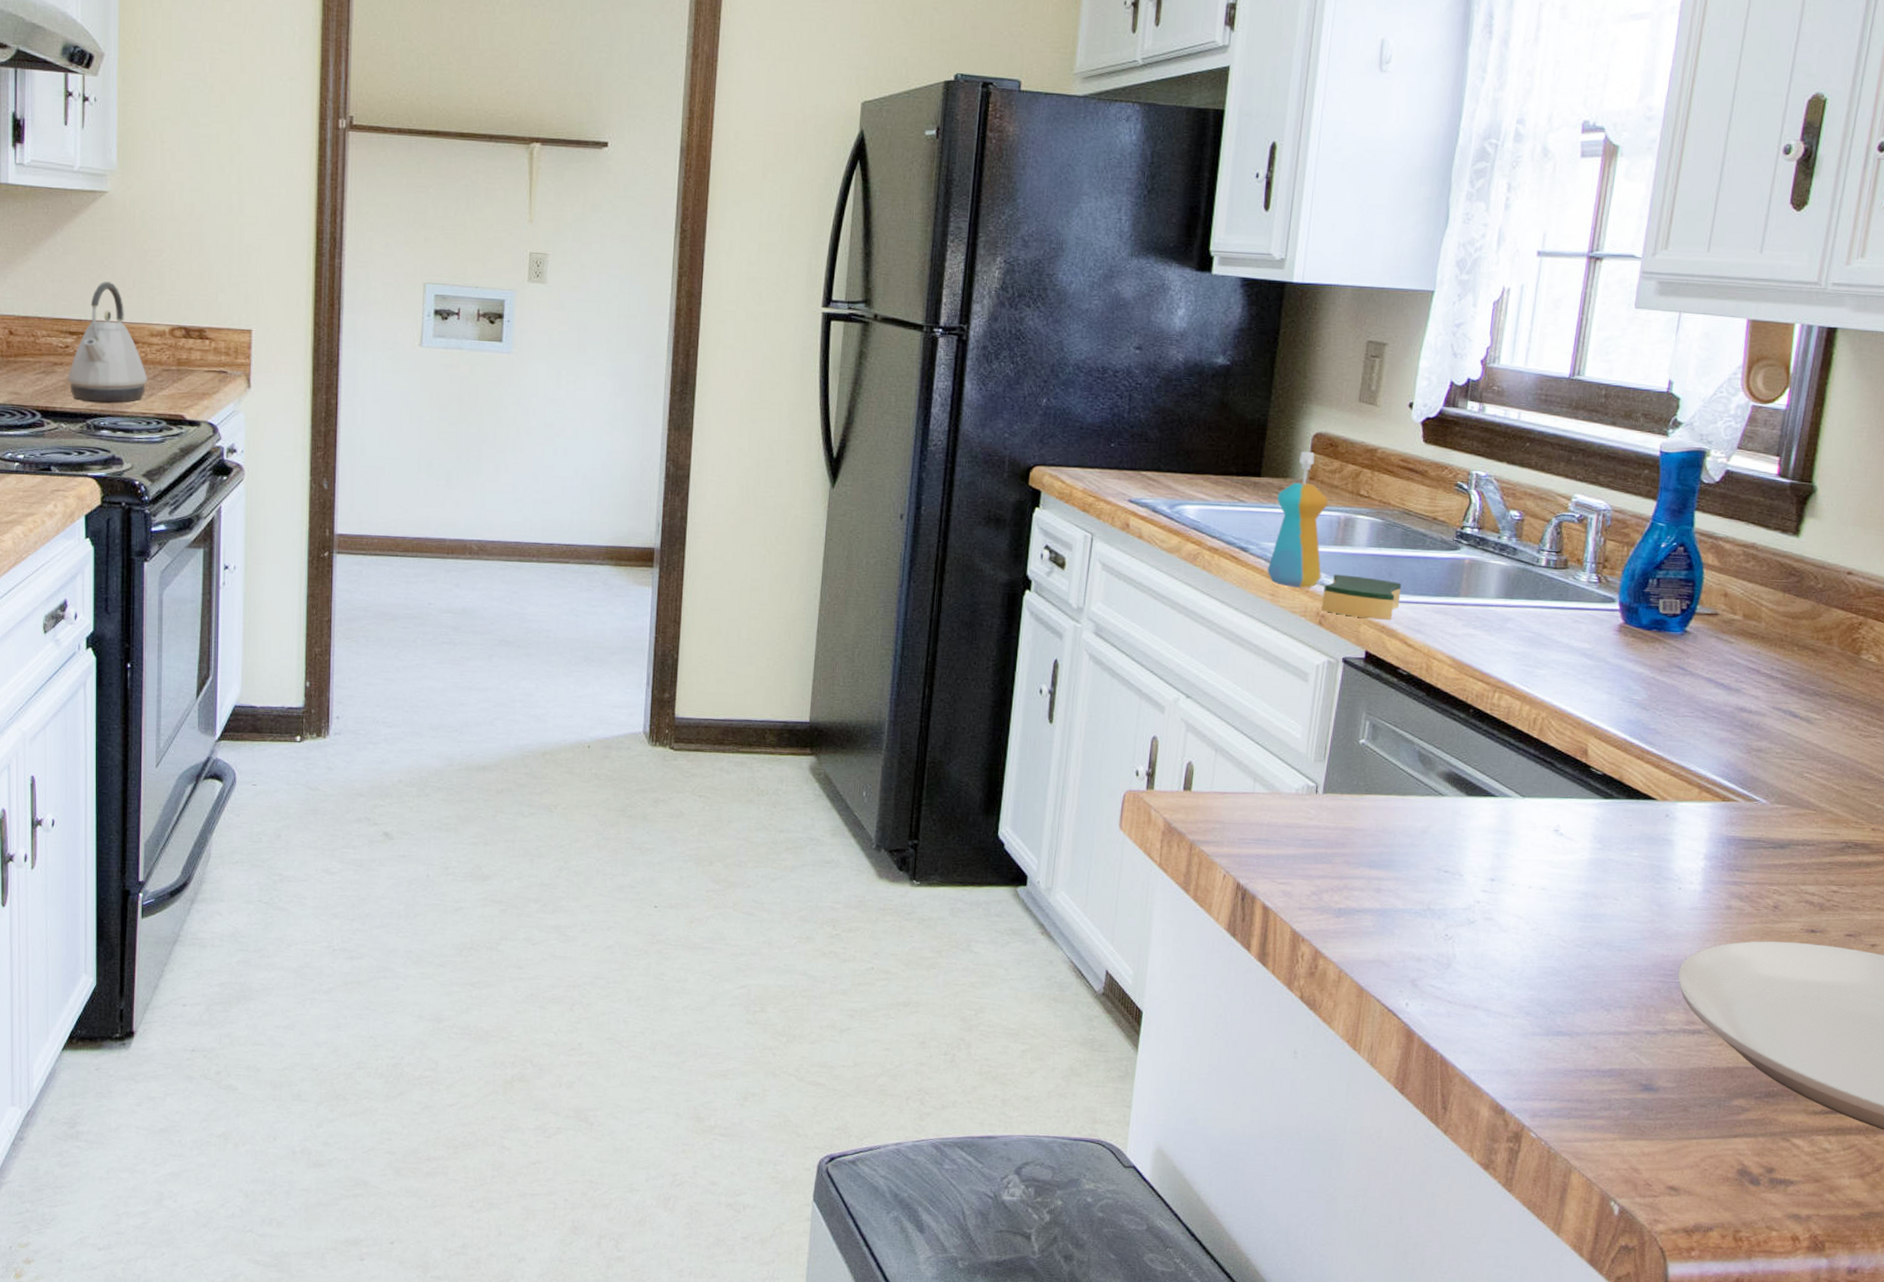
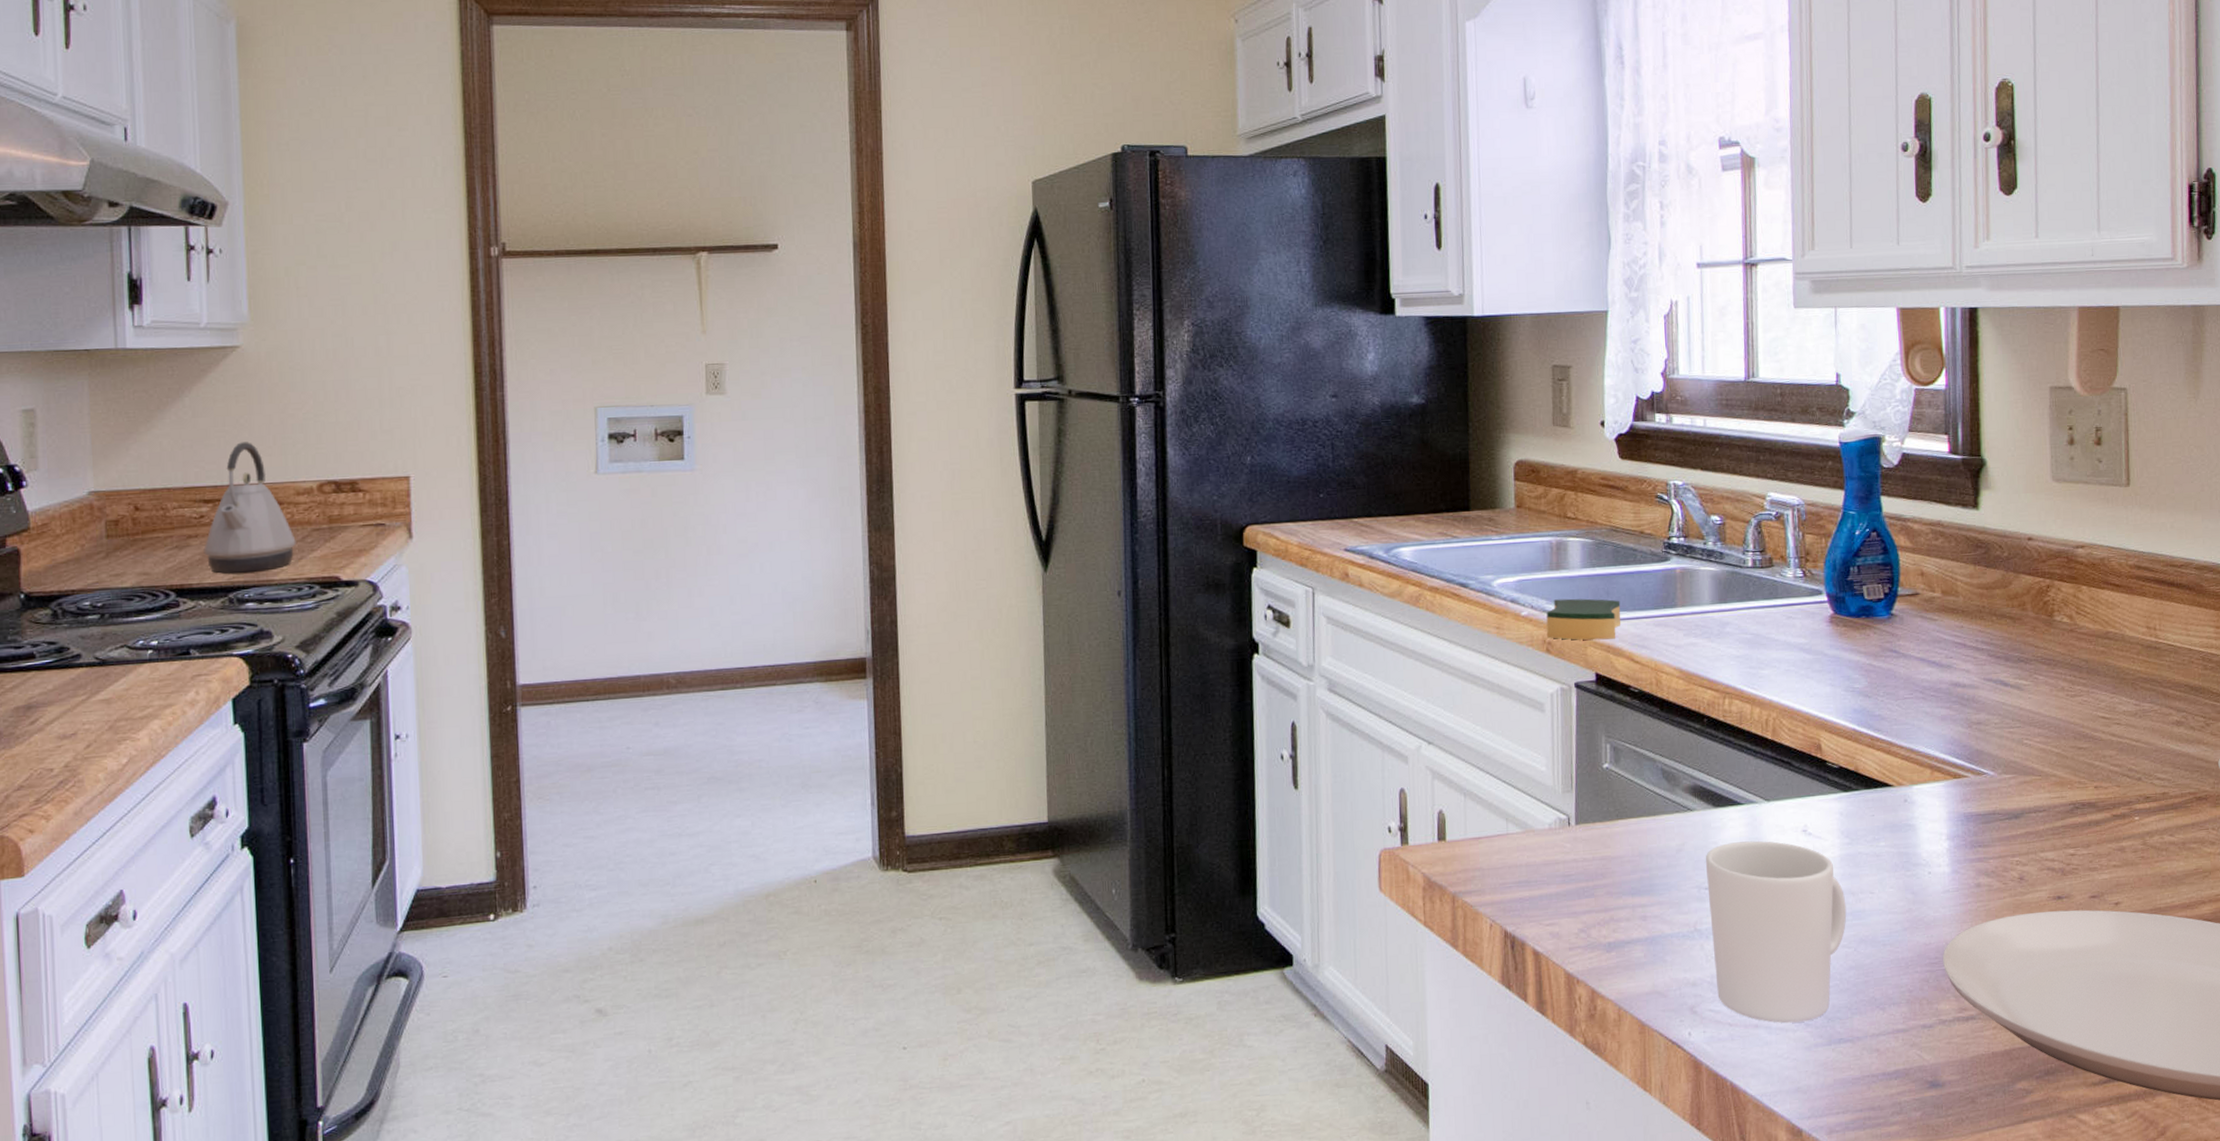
soap dispenser: present [1267,451,1328,588] -> none [1489,480,1542,618]
mug: none [1441,831,1588,1010] -> present [1705,840,1847,1024]

